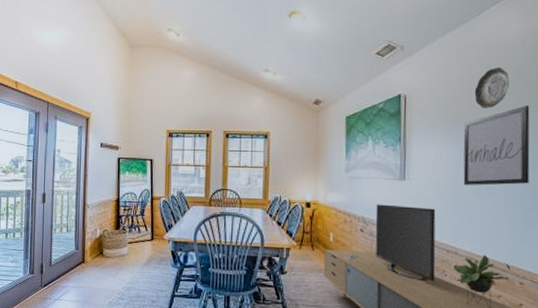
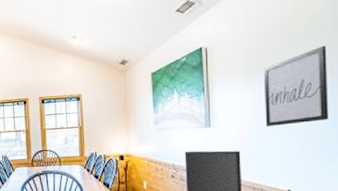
decorative plate: present [474,68,509,108] -> none [272,12,305,53]

